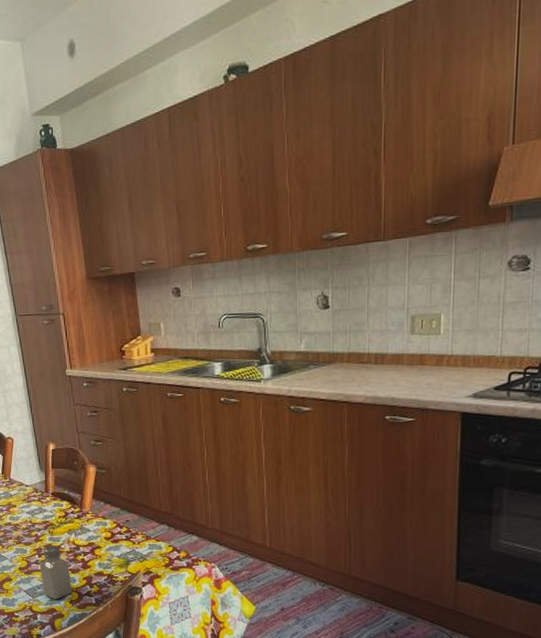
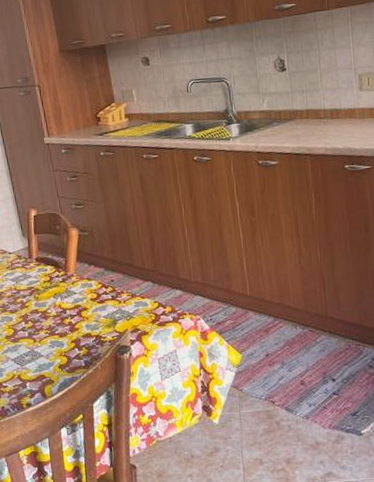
saltshaker: present [40,545,72,599] -> none [27,310,61,365]

